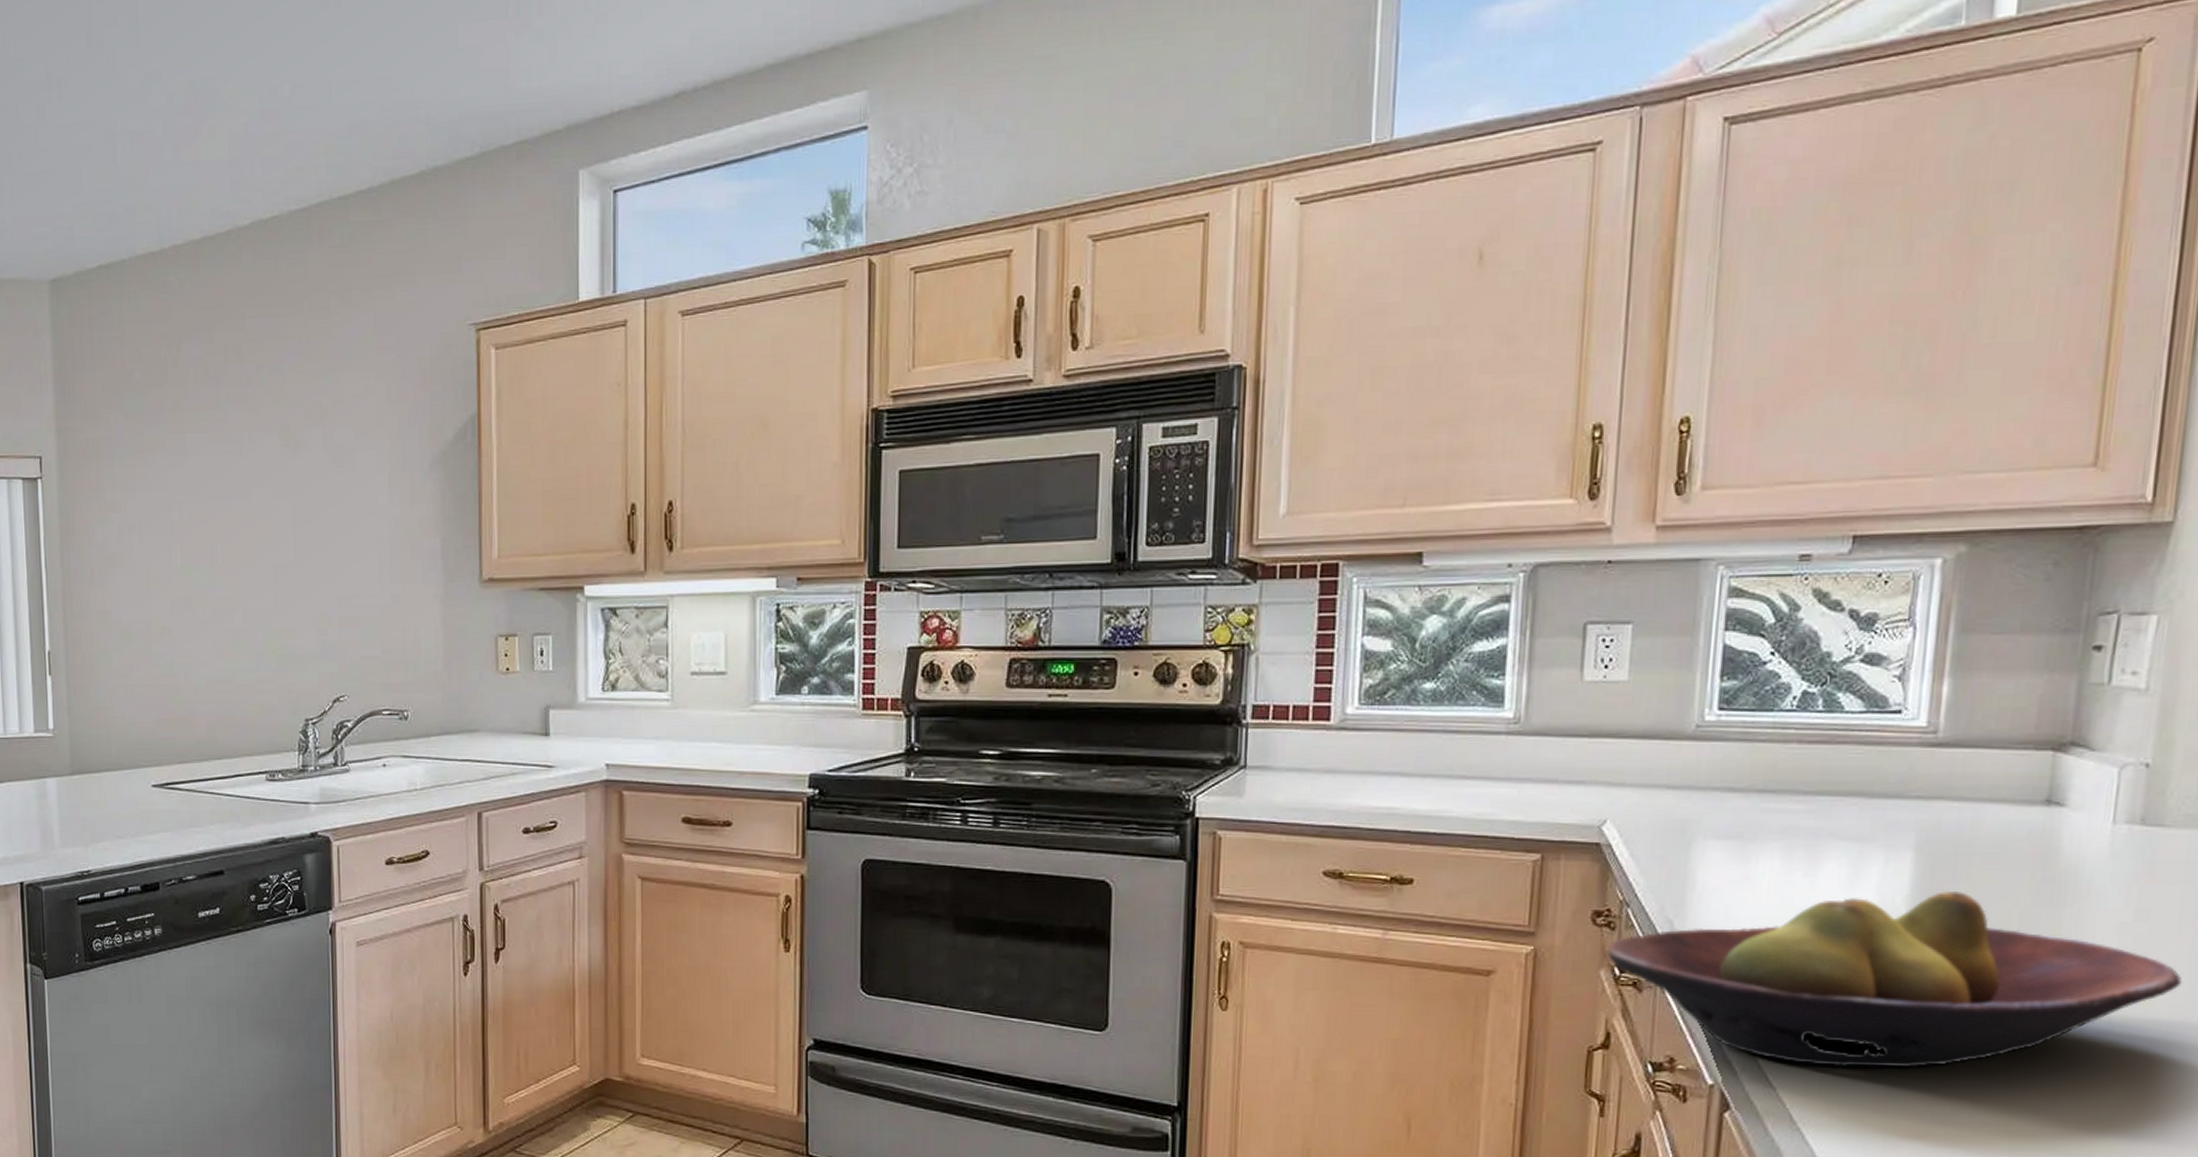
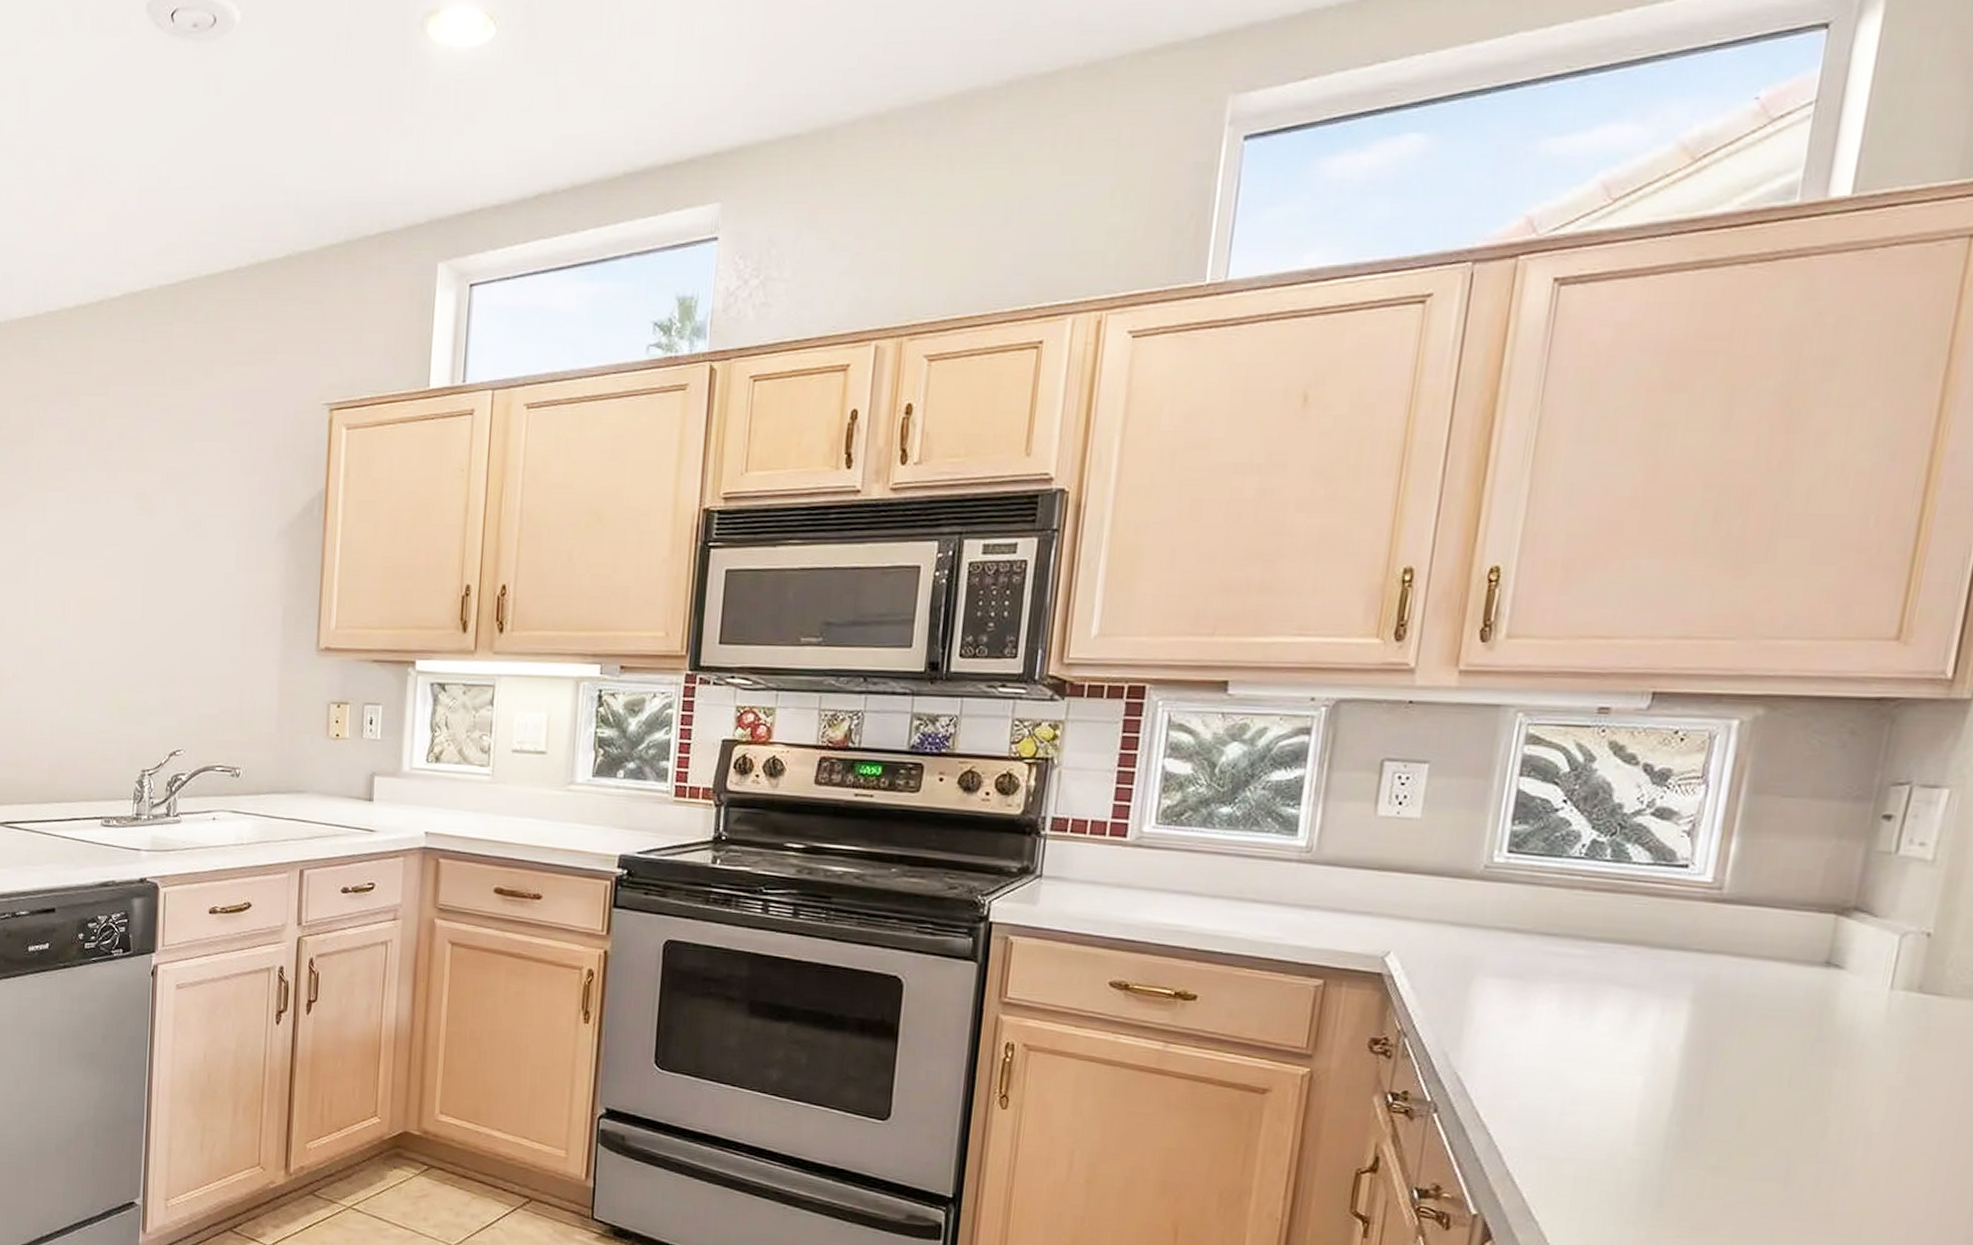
fruit bowl: present [1606,890,2183,1068] -> none [1380,1042,1949,1213]

